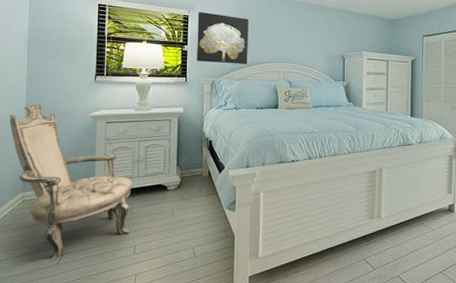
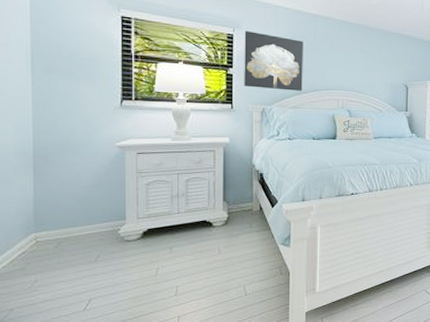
armchair: present [9,104,133,261] -> none [12,132,172,307]

